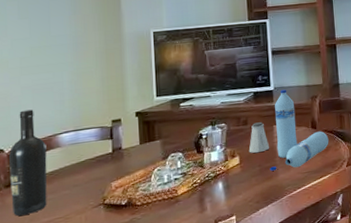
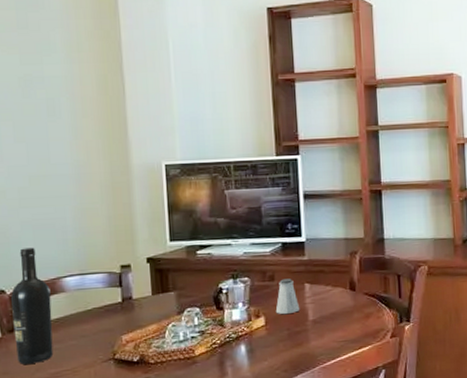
water bottle: present [269,89,329,171] -> none [299,242,370,337]

